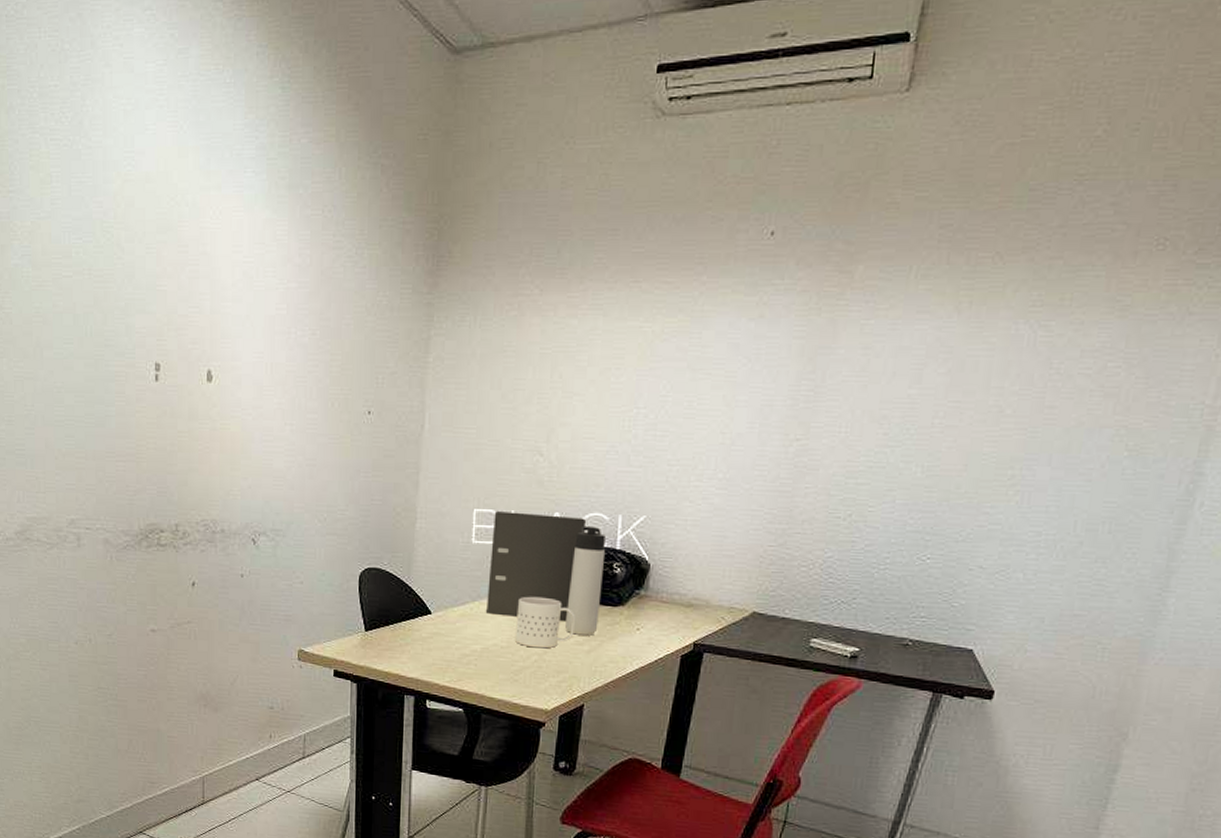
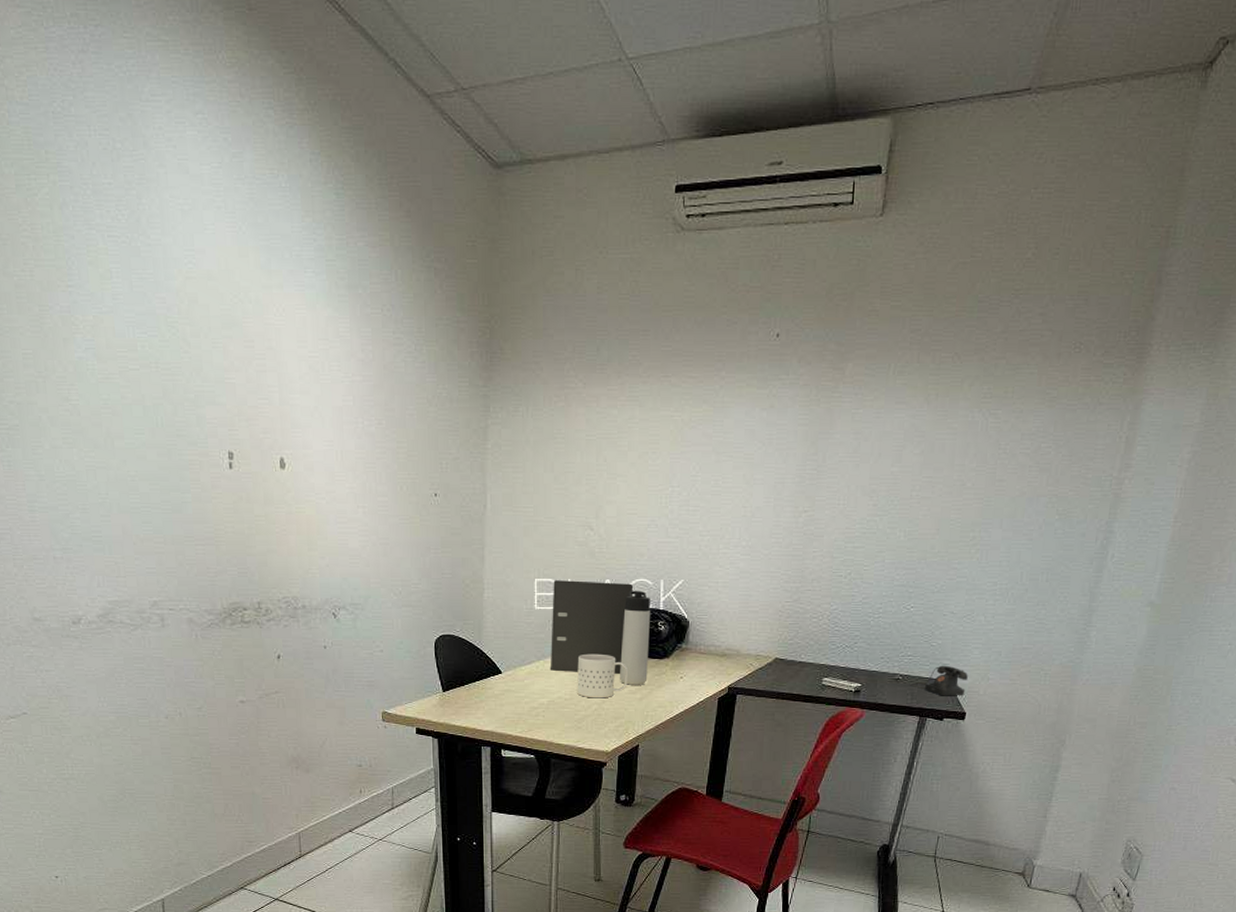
telephone: none [921,630,999,671] -> present [909,665,968,696]

